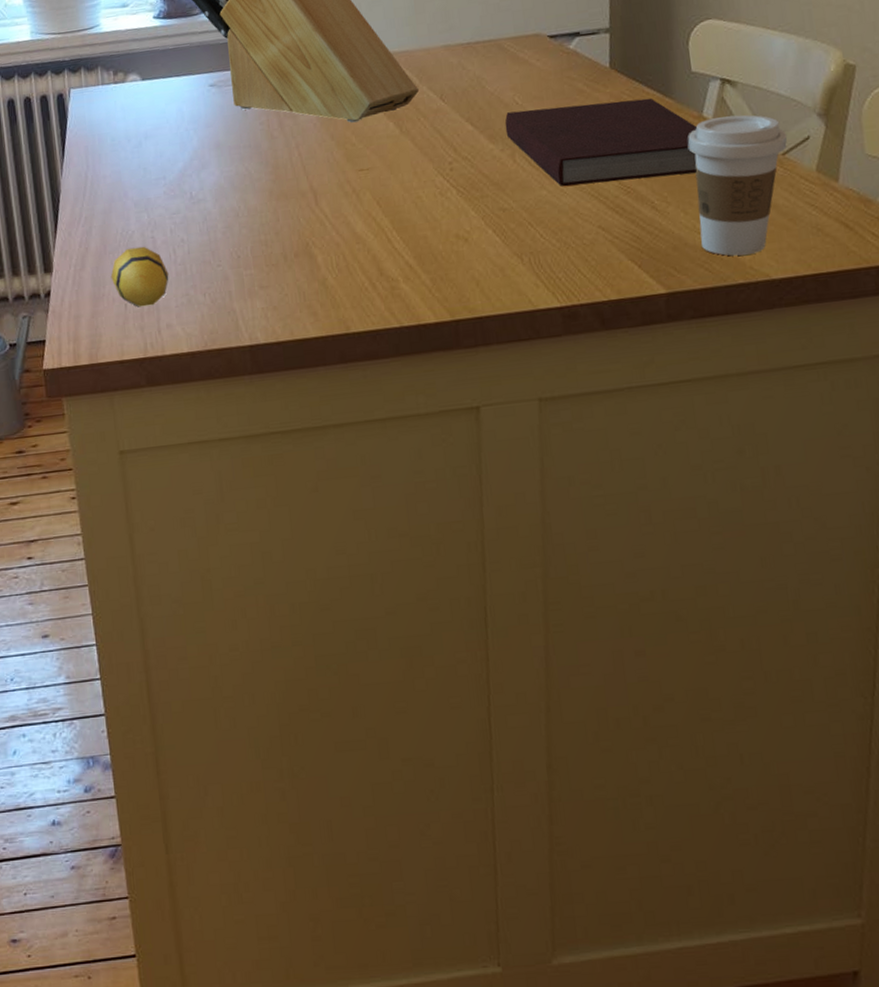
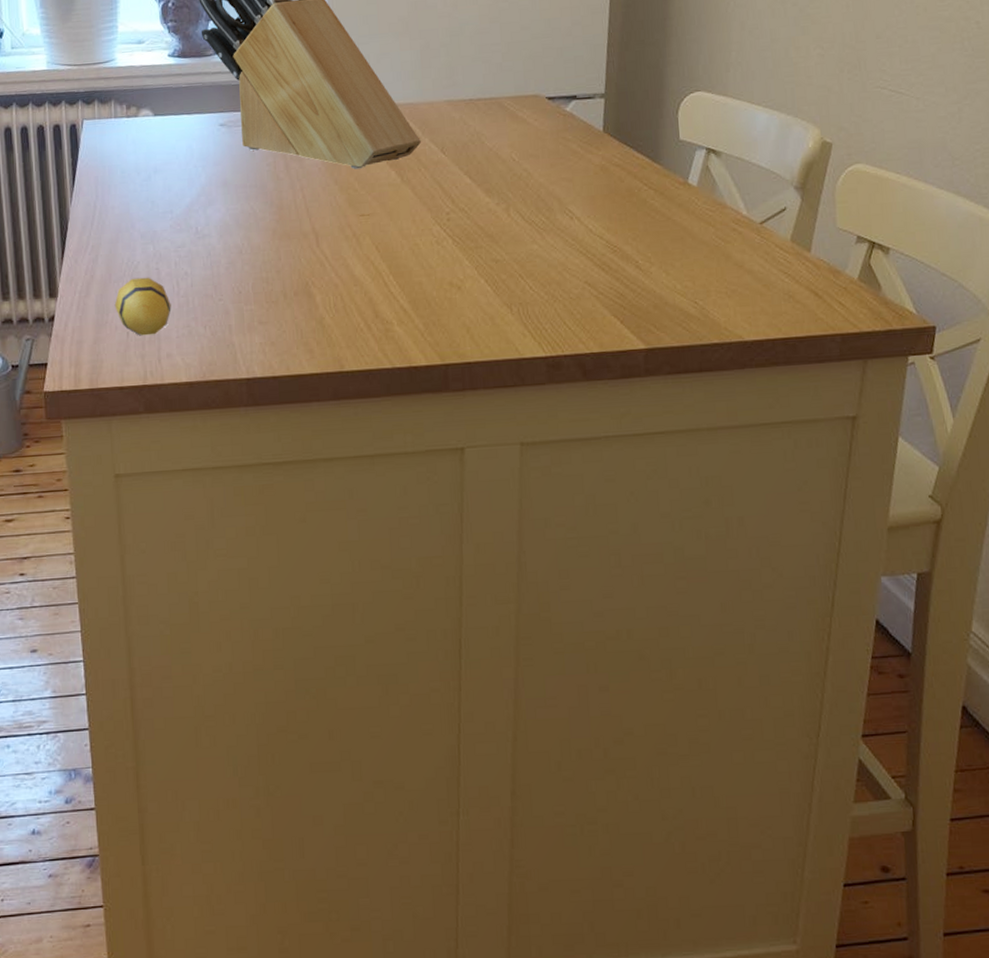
notebook: present [504,98,698,186] -> none [501,162,682,242]
coffee cup: present [687,115,788,256] -> none [672,183,766,317]

